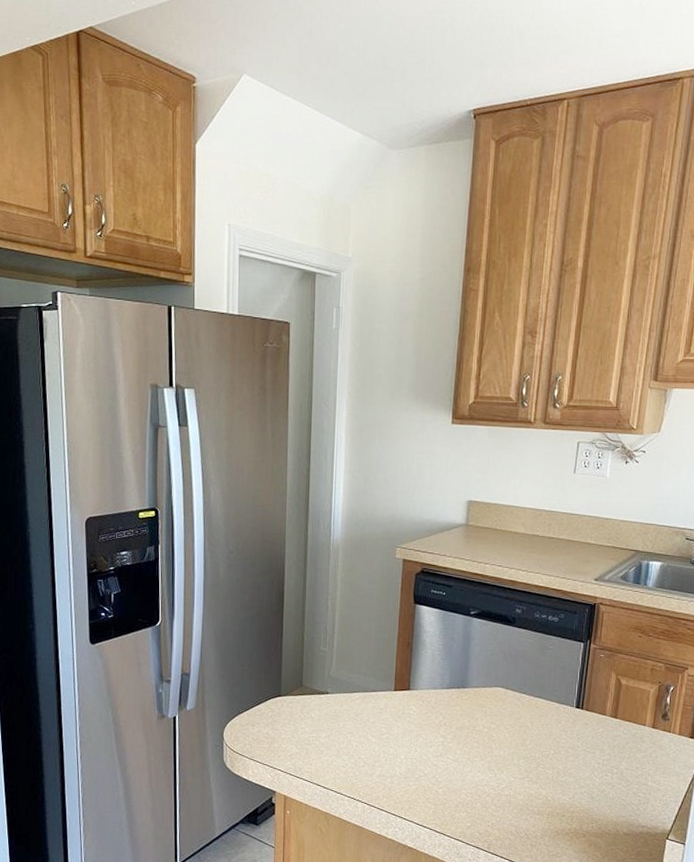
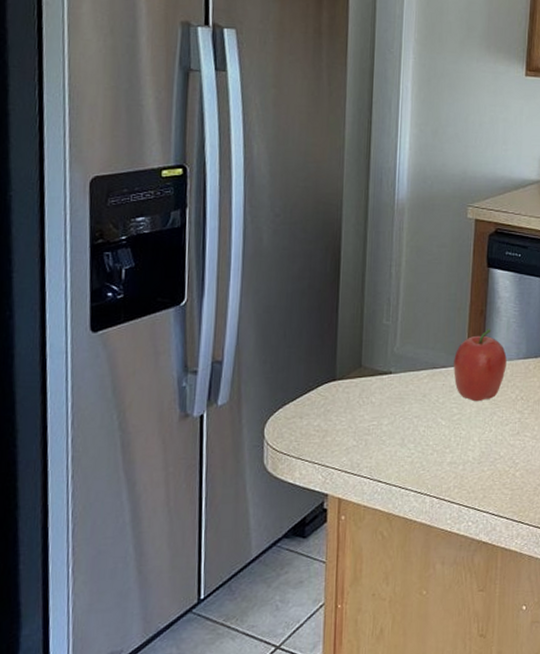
fruit: none [383,659,431,724] -> present [453,329,507,402]

